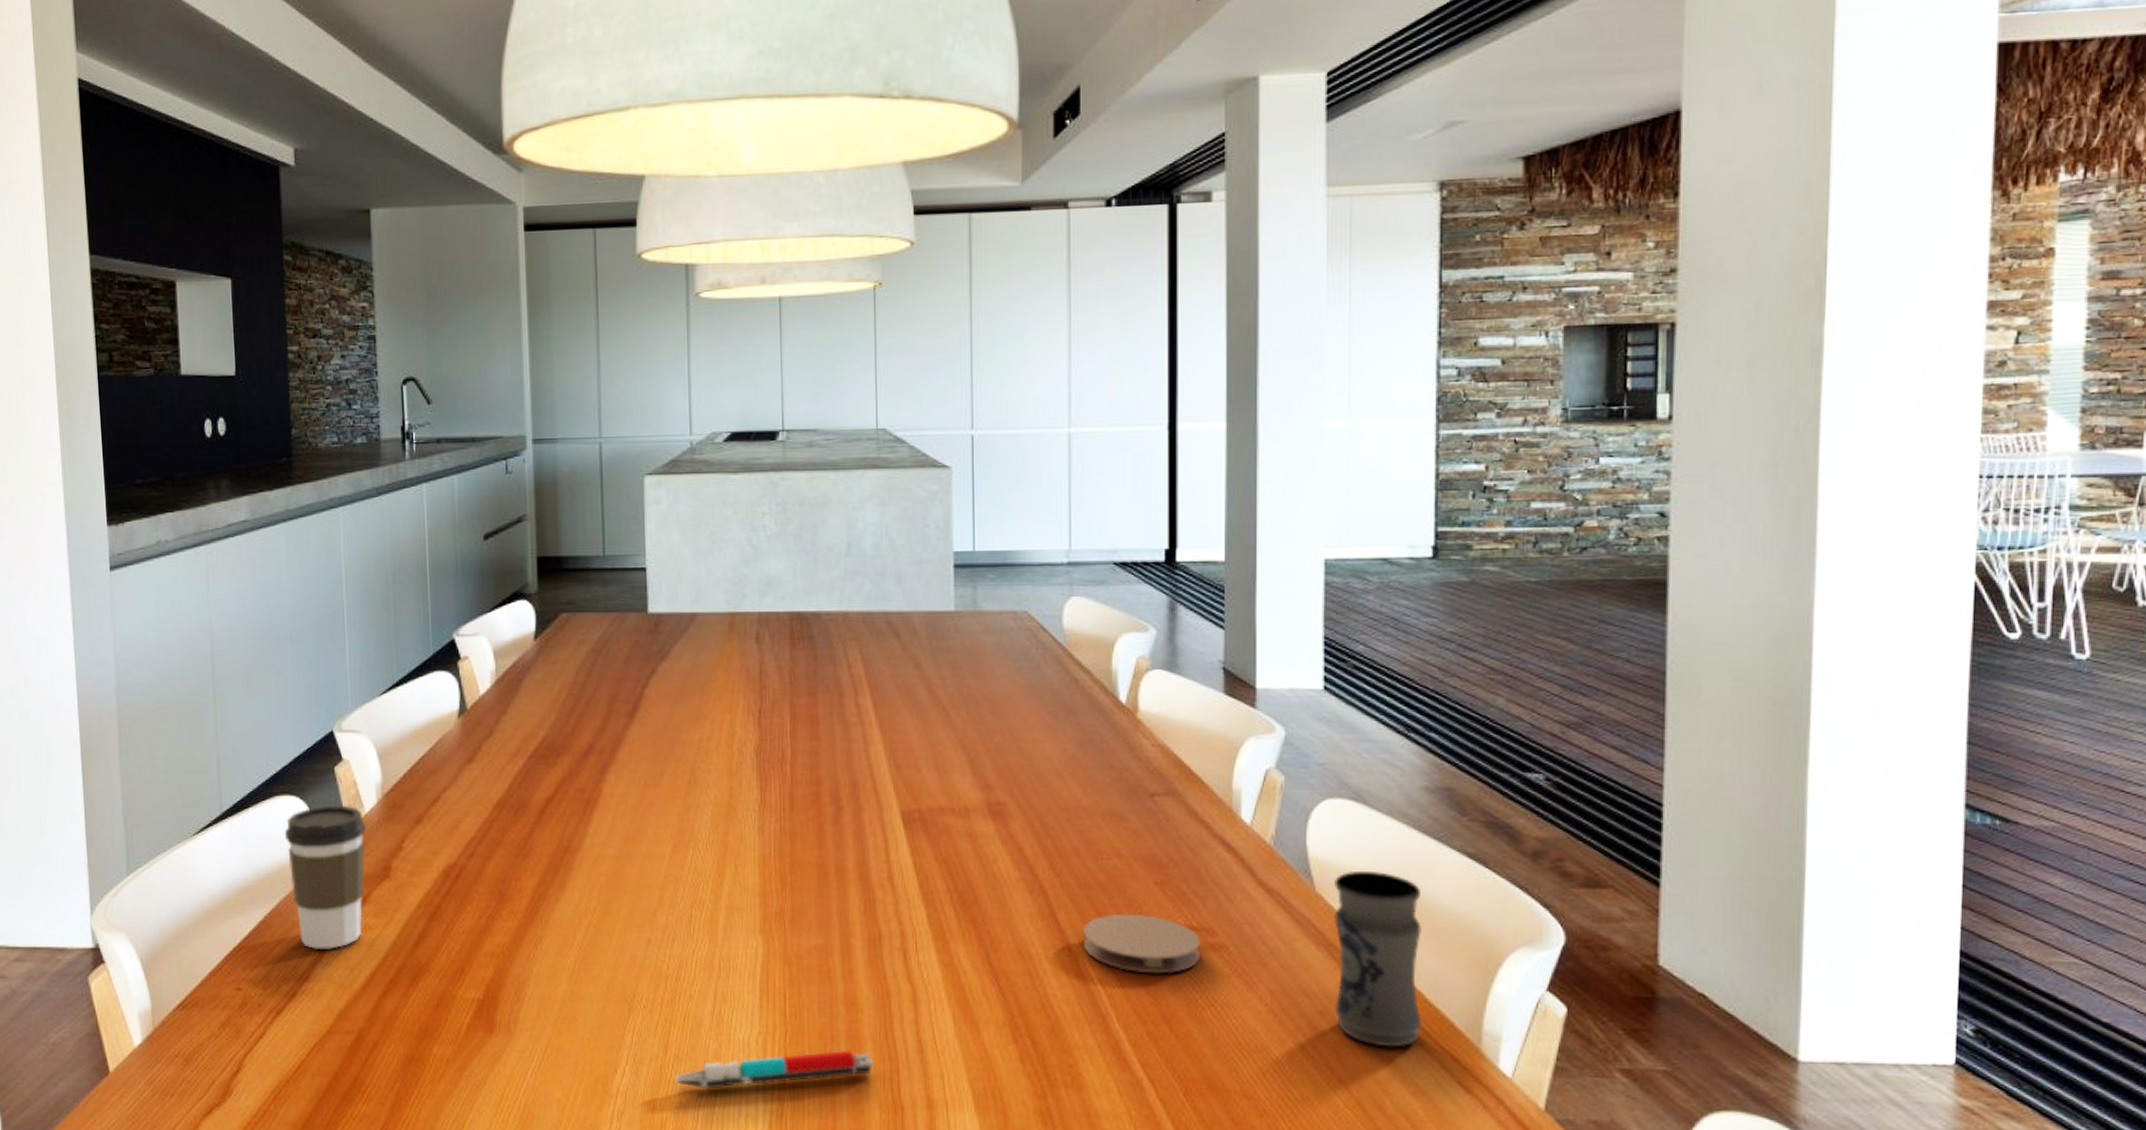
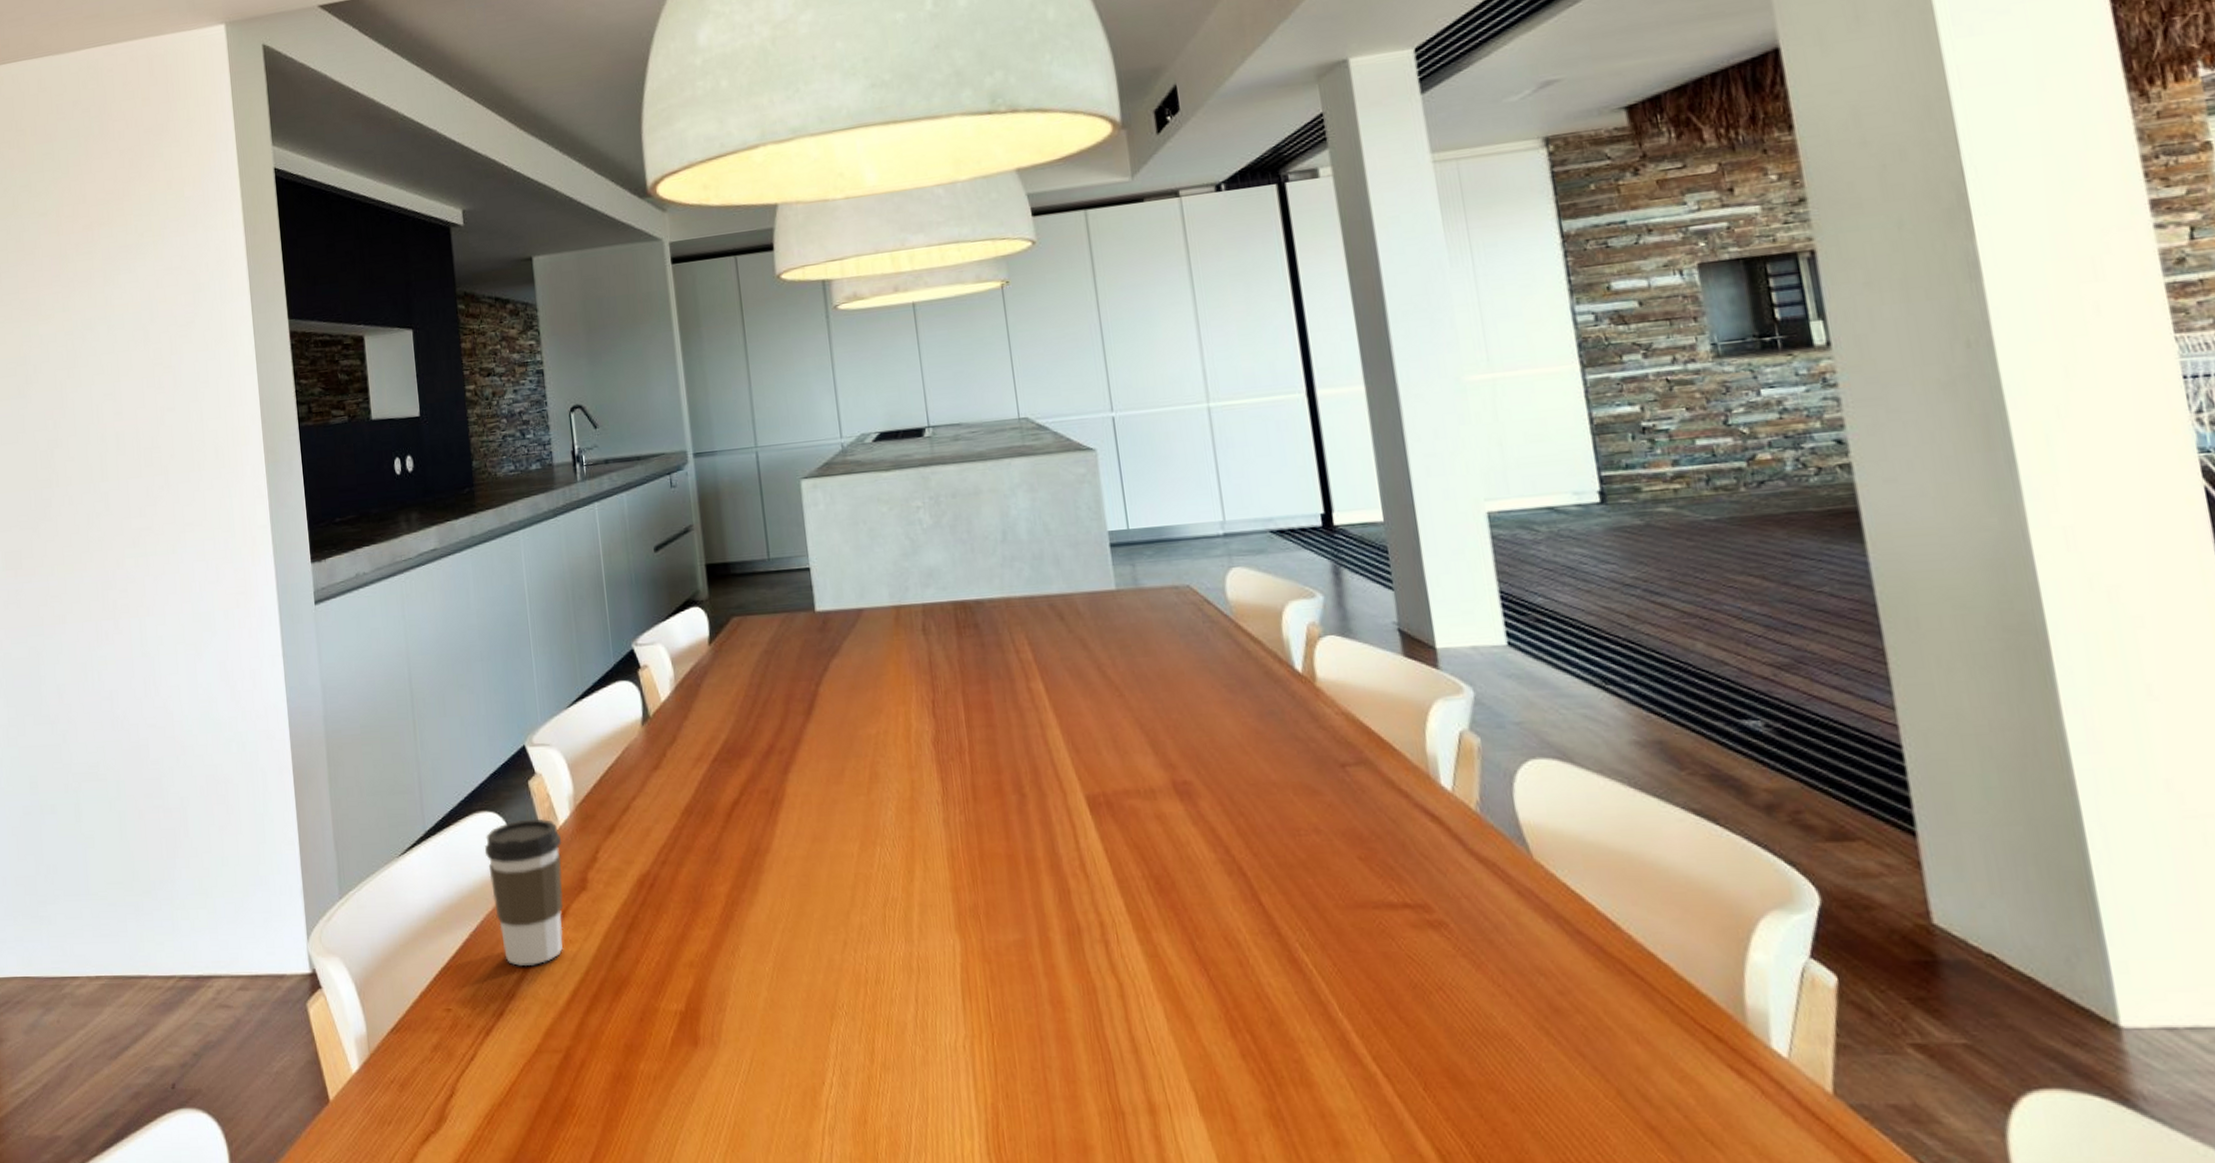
pen: present [675,1050,875,1089] -> none [884,1052,1089,1099]
coaster: present [1084,913,1202,974] -> none [1290,892,1420,957]
jar: present [1334,870,1422,1048] -> none [1552,834,1676,1028]

